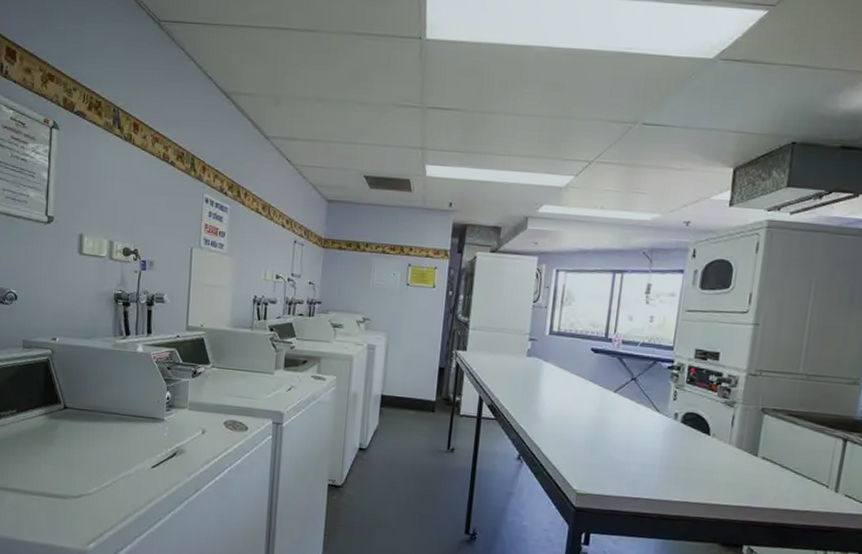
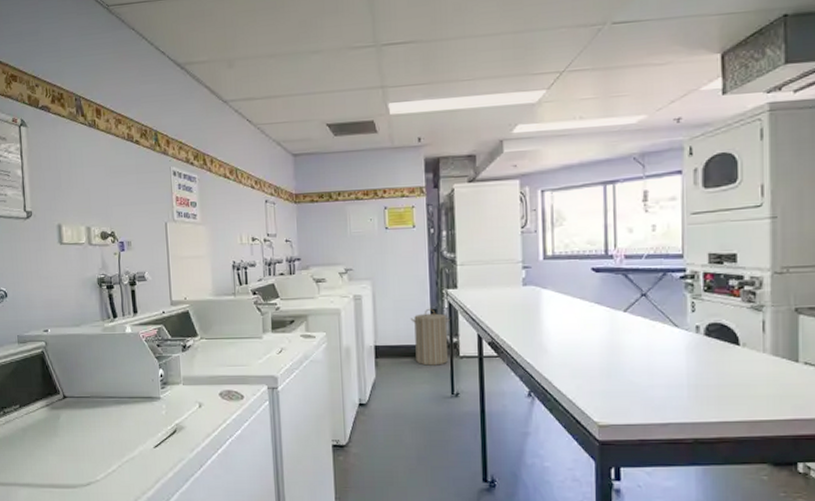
laundry hamper: none [418,366,456,421] -> present [410,308,450,366]

